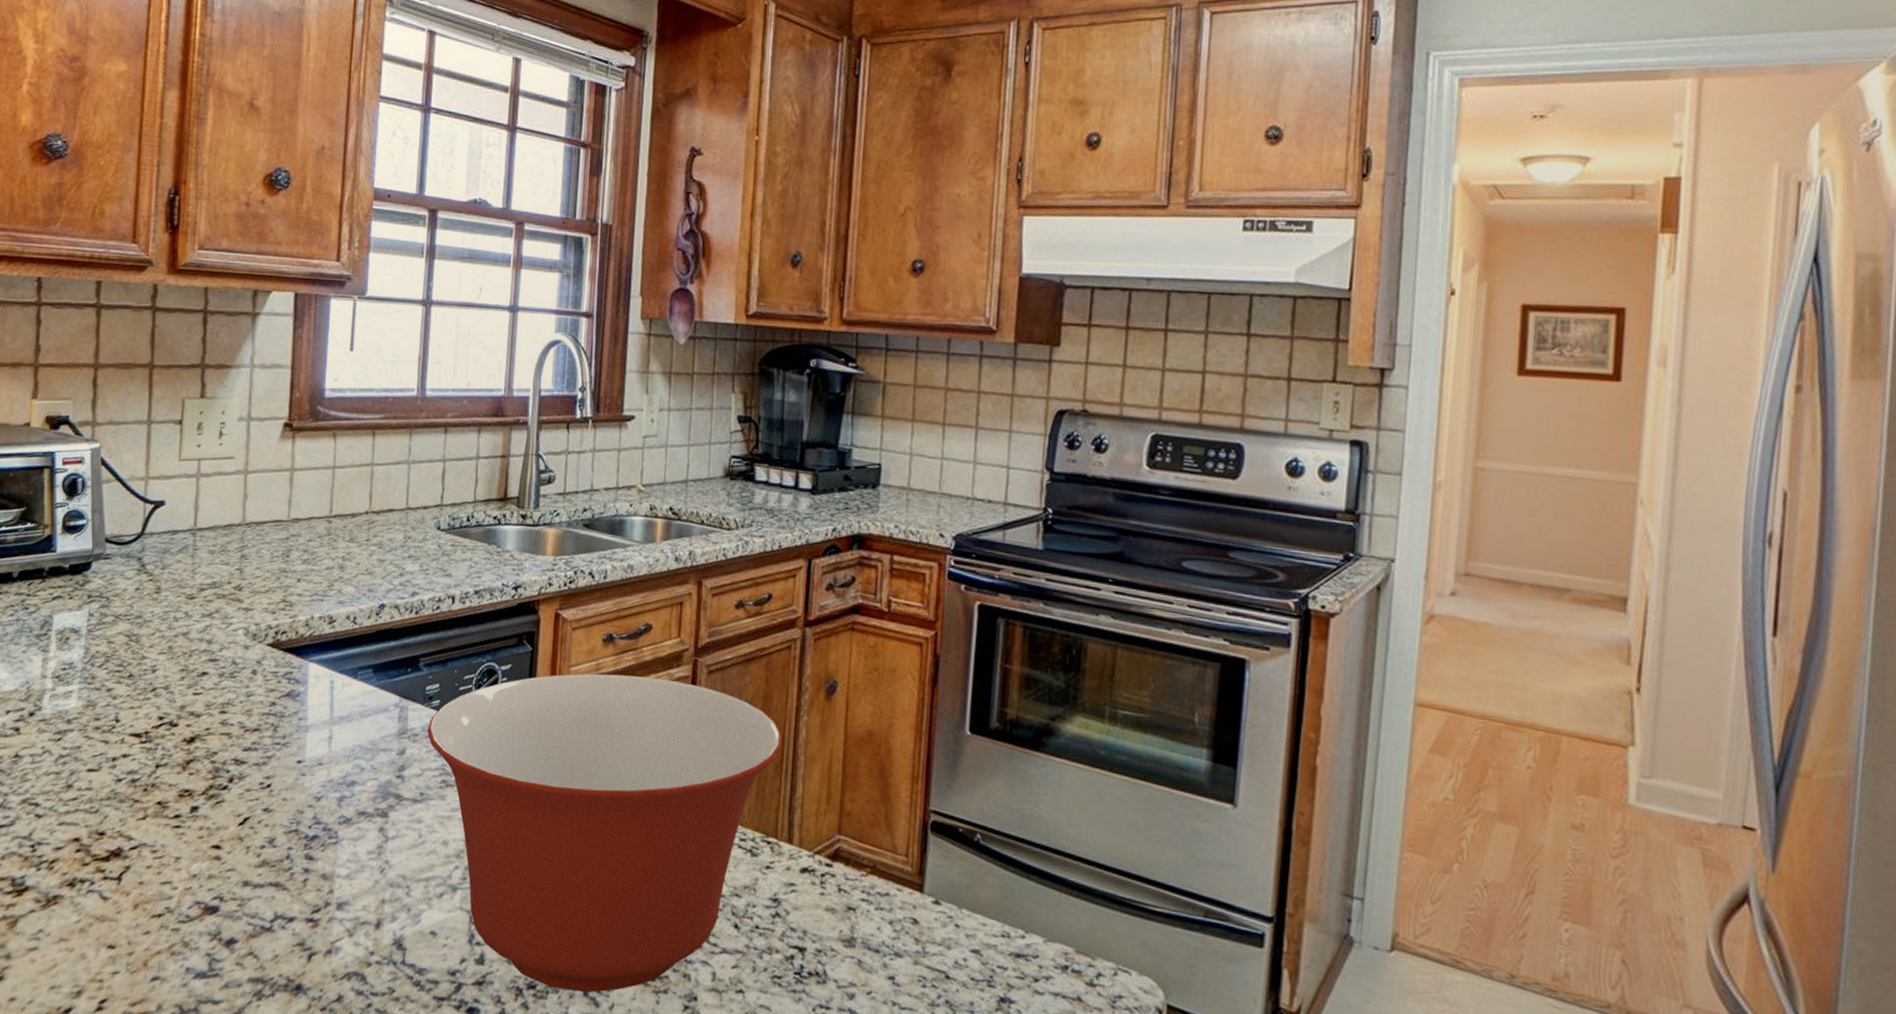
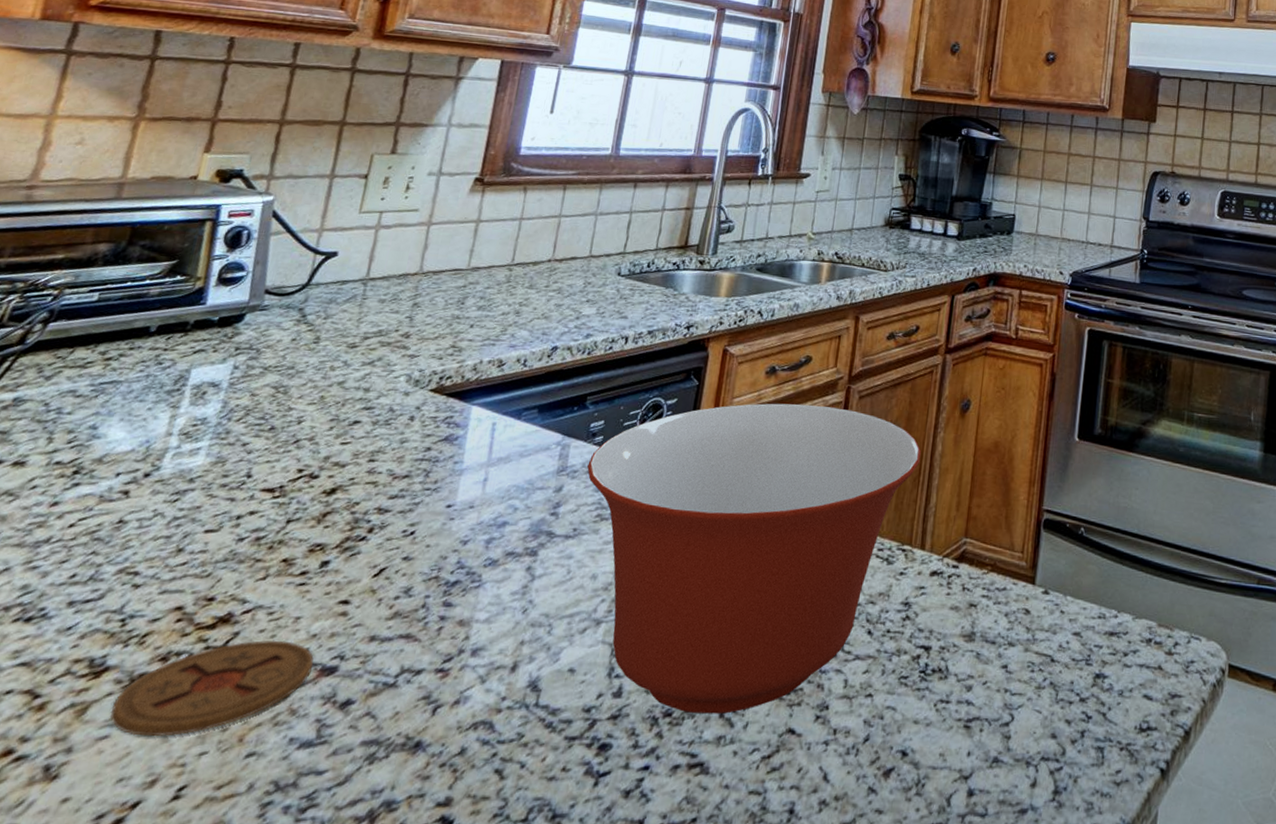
coaster: none [35,875,197,954] -> present [110,640,314,737]

